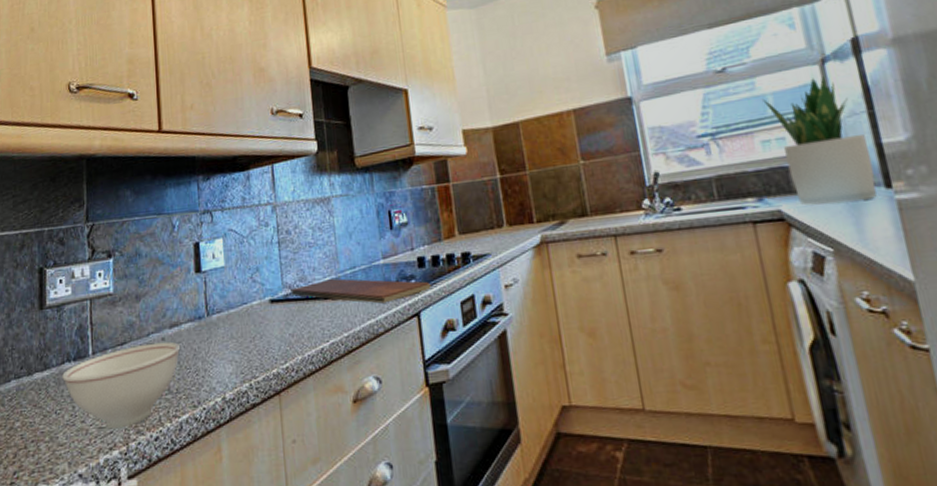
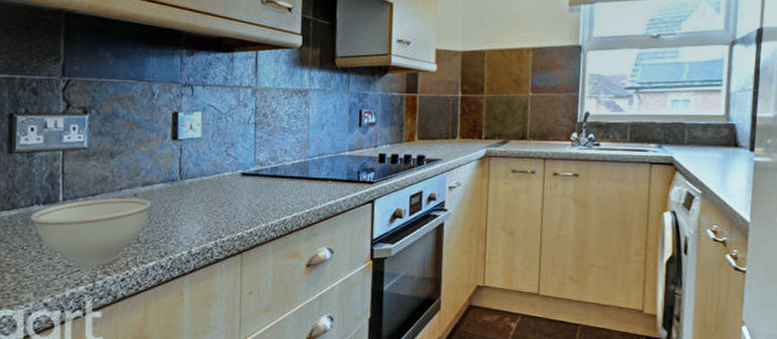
chopping board: present [290,278,431,304] -> none [261,162,387,189]
planter: present [763,75,877,206] -> none [681,55,746,159]

